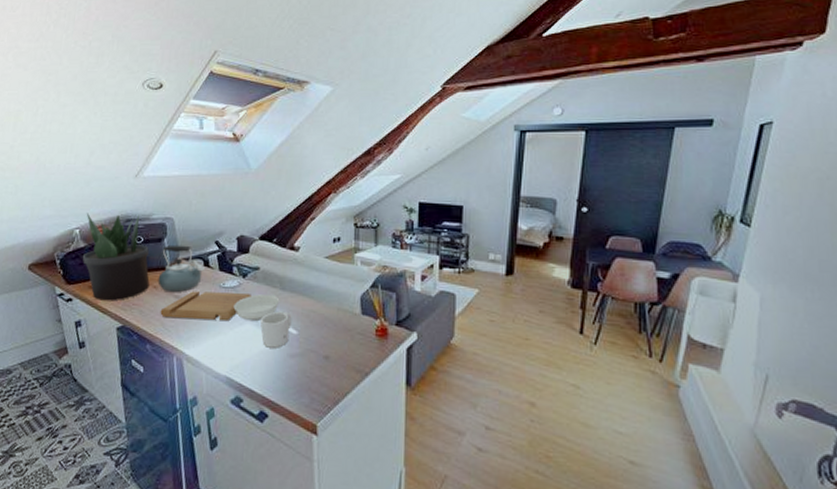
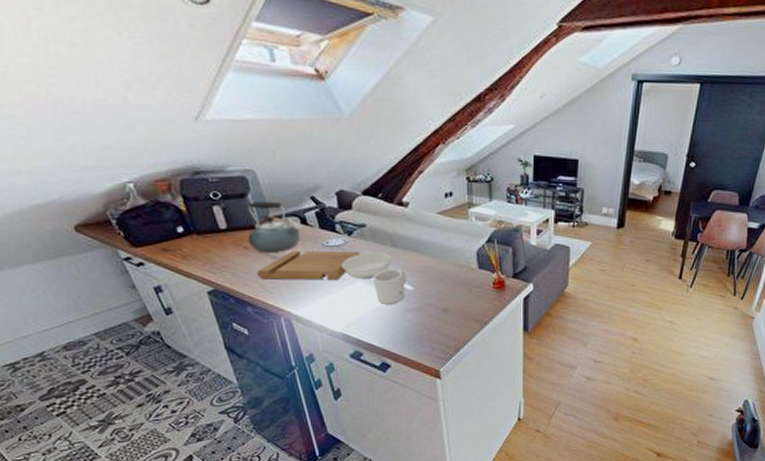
planter: present [82,213,150,301] -> none [138,163,238,264]

